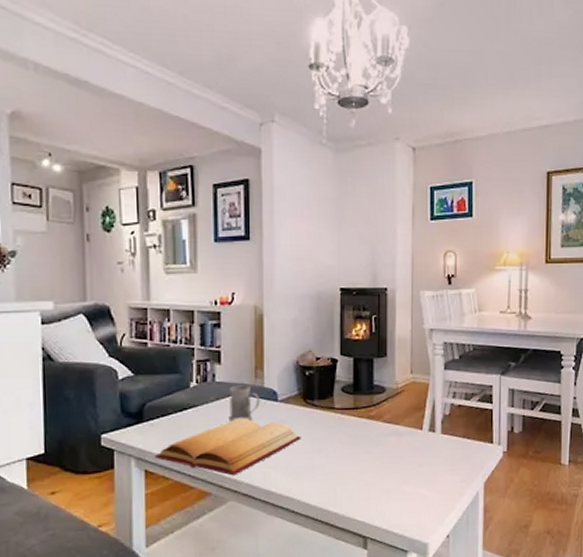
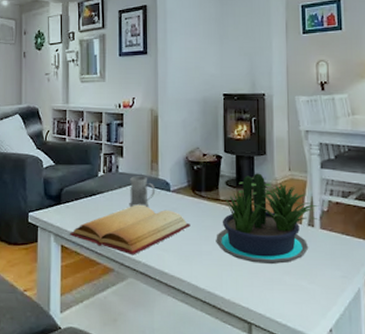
potted plant: none [329,377,441,475] -> present [216,173,320,265]

